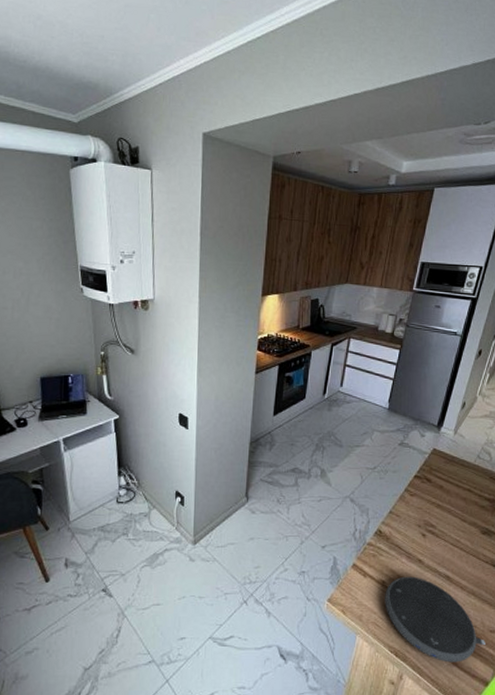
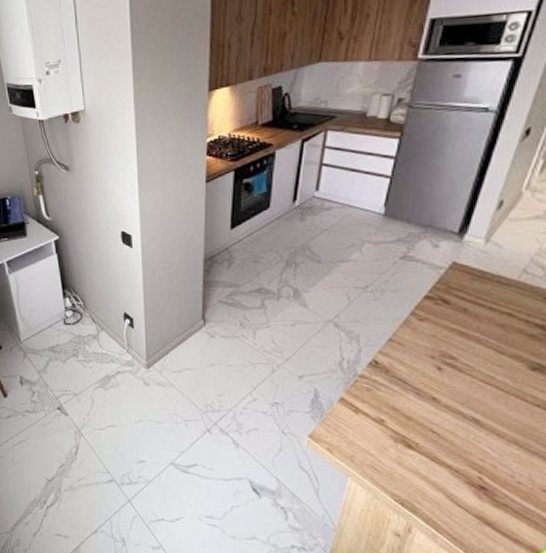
speaker: present [385,576,486,663] -> none [385,416,536,523]

